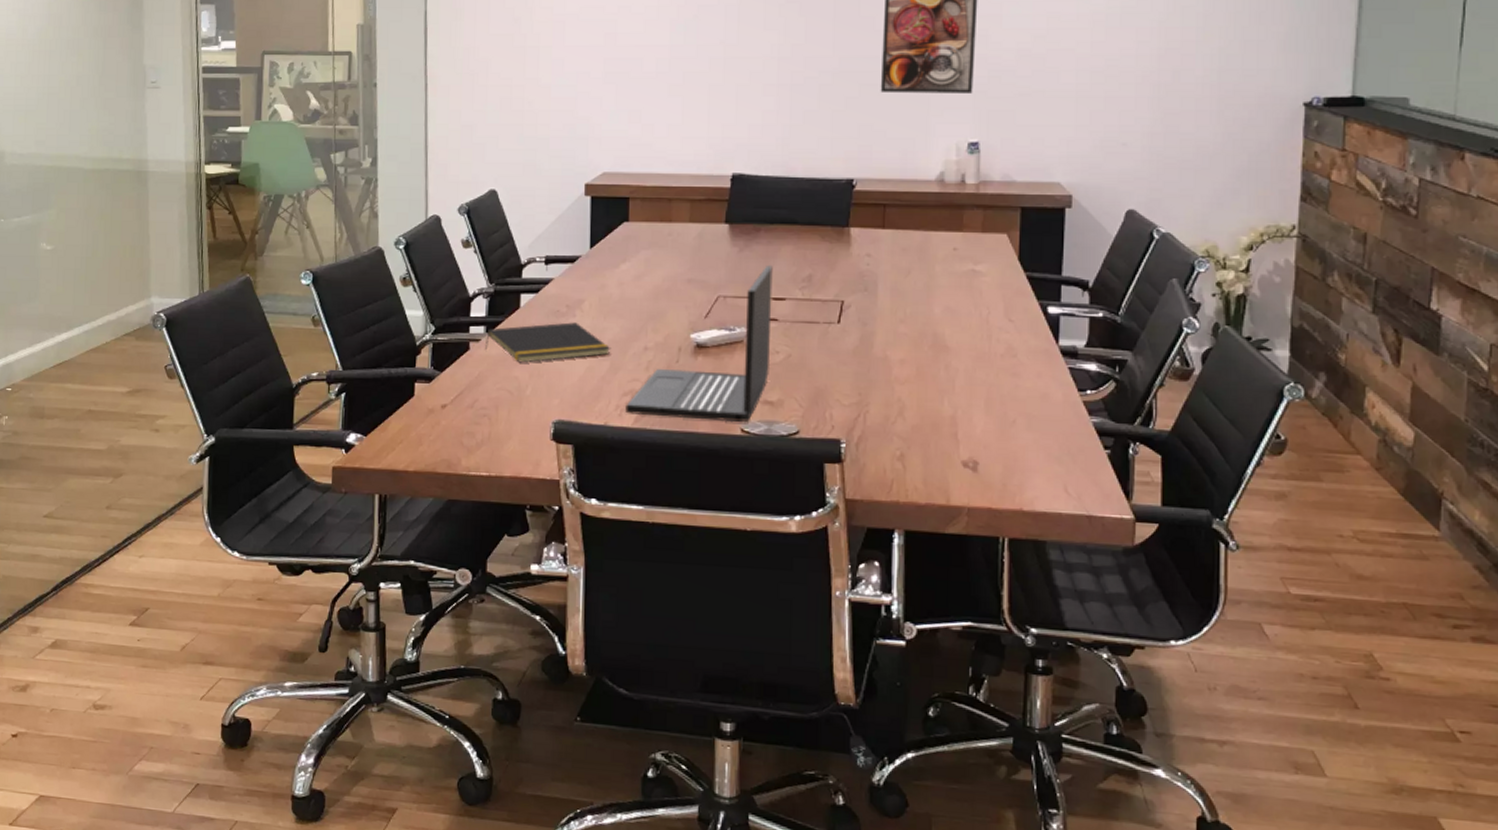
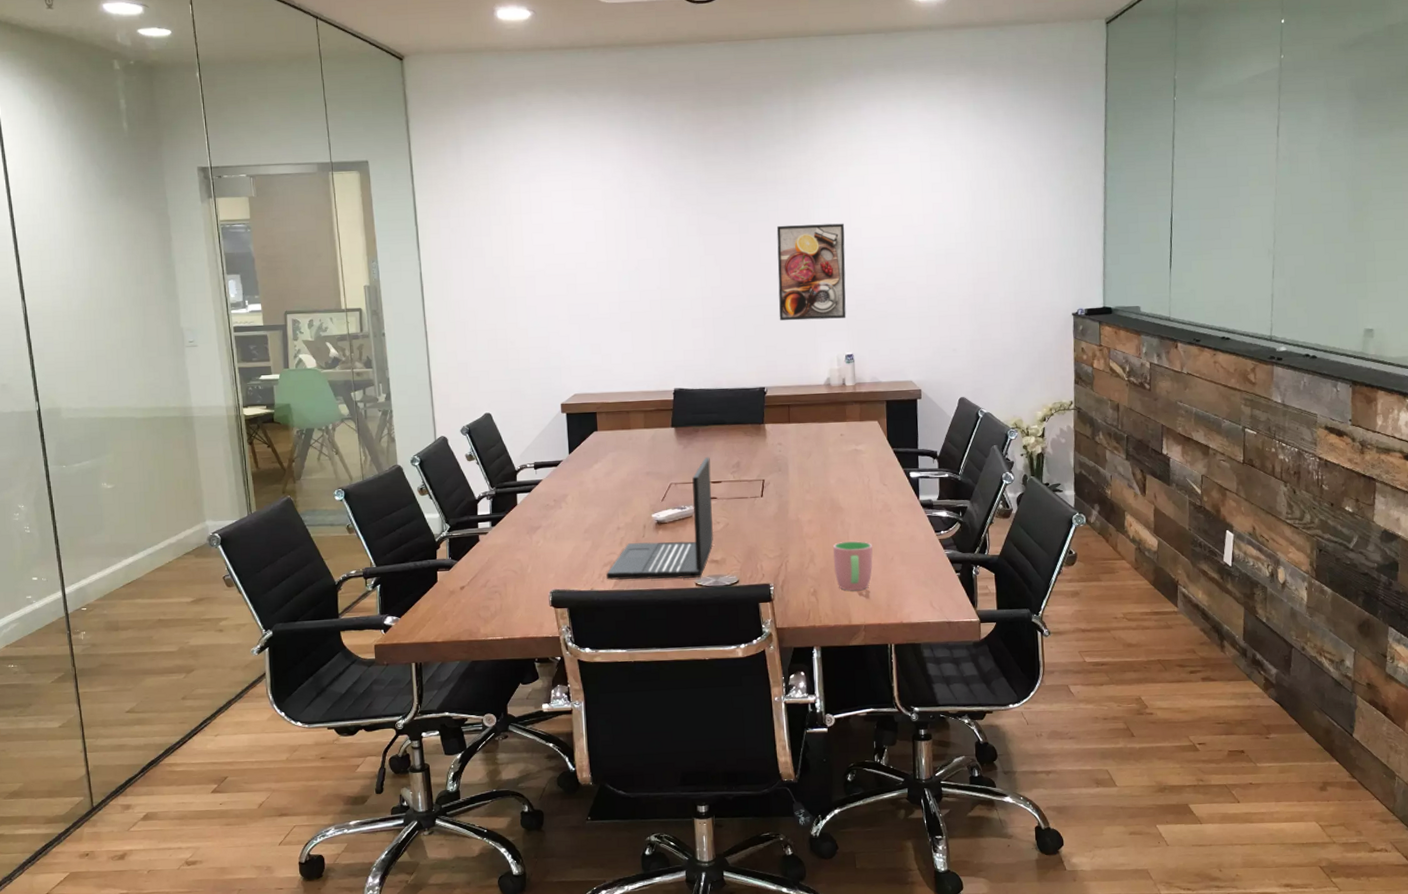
notepad: present [484,322,611,363] -> none [491,513,592,548]
cup: none [931,392,987,460] -> present [833,541,873,591]

